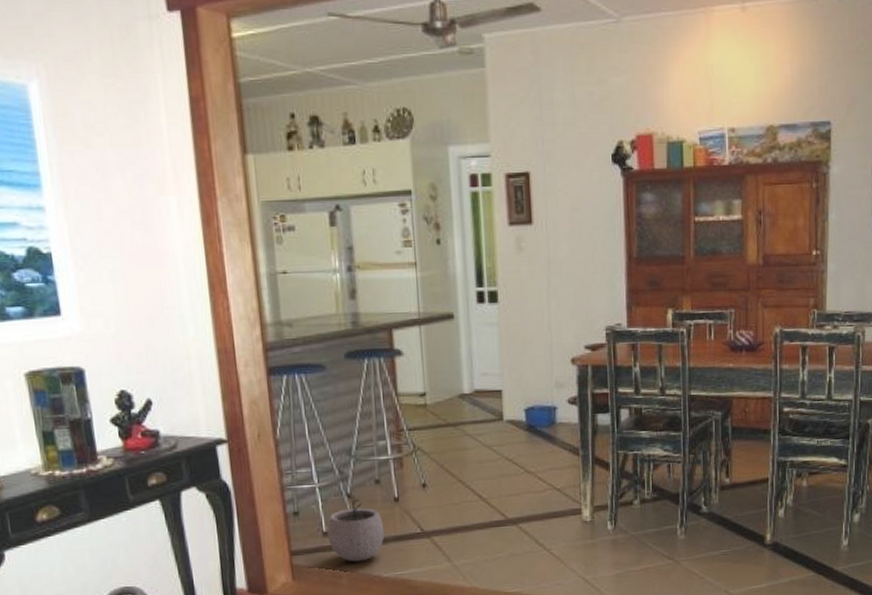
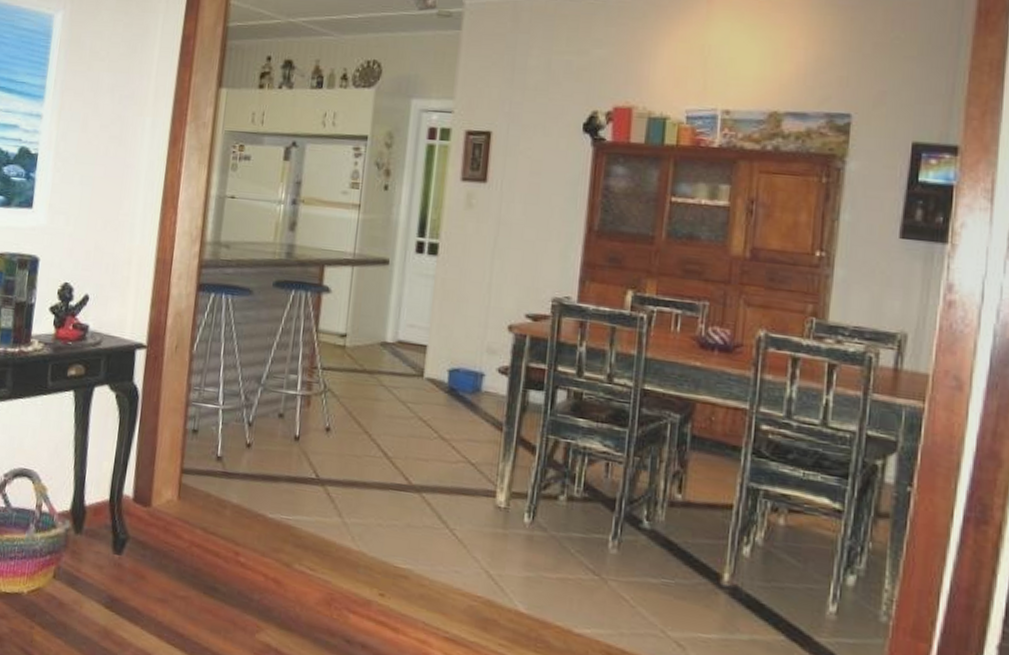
plant pot: present [328,495,385,562] -> none [221,424,279,496]

